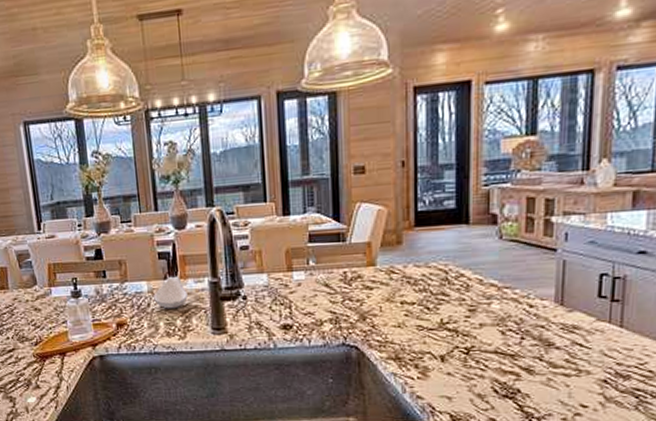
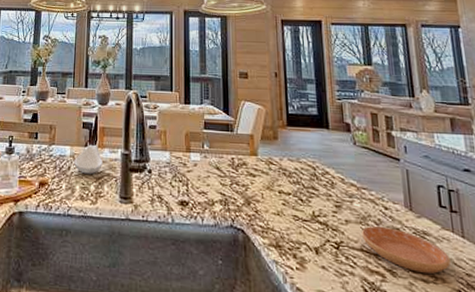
saucer: none [498,326,600,367] -> present [362,226,451,274]

